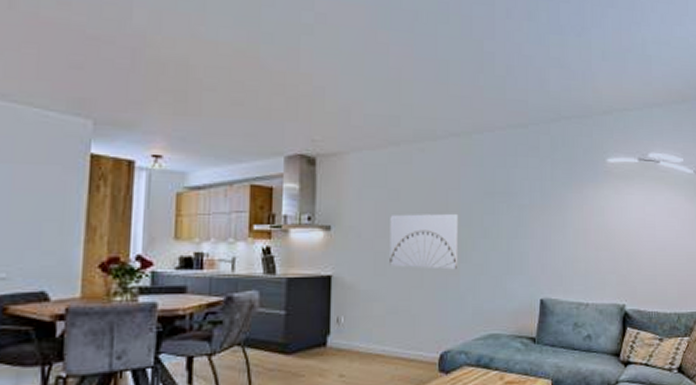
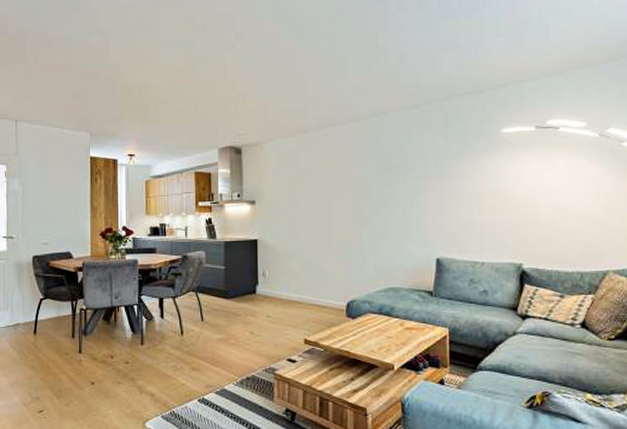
wall art: present [389,213,459,270] -> none [301,186,360,234]

